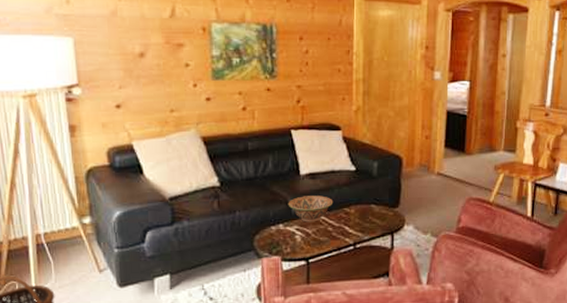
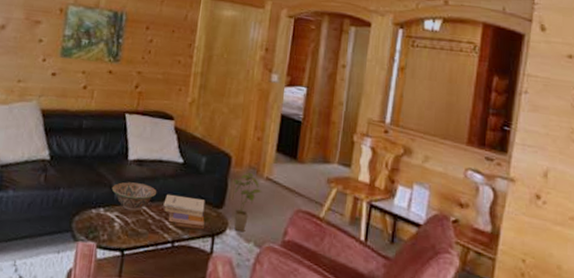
books: none [341,201,384,231] -> present [163,193,206,230]
house plant: none [406,170,435,226] -> present [233,172,262,233]

